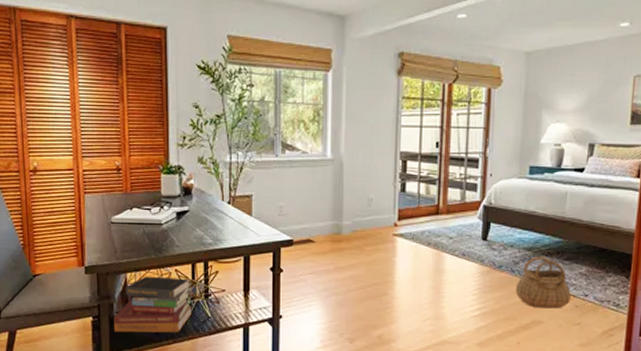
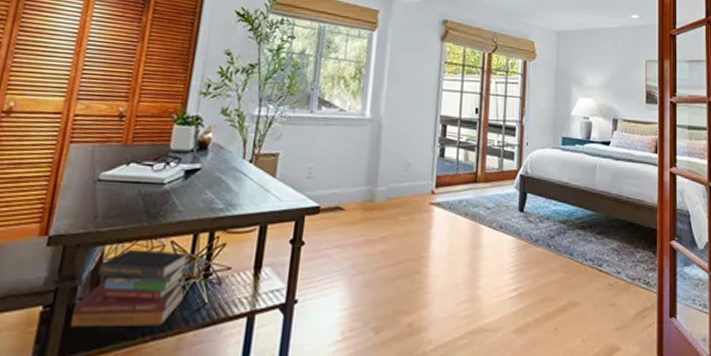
basket: present [515,256,571,309] -> none [551,229,604,288]

